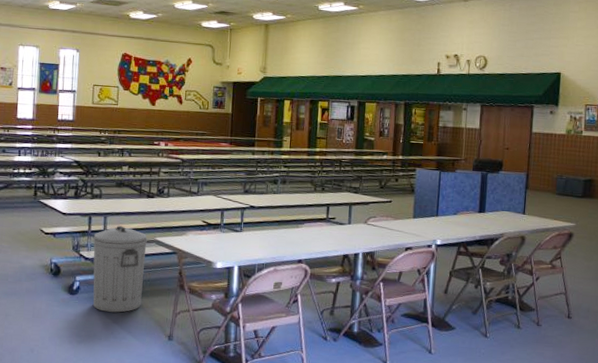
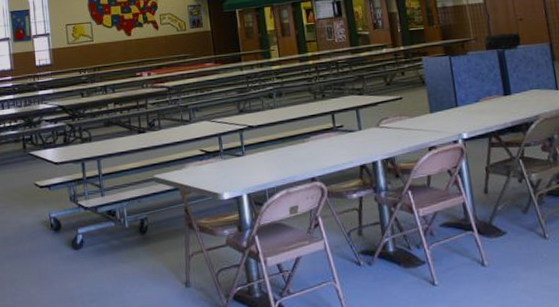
trash can: present [93,225,147,313] -> none [89,167,150,264]

